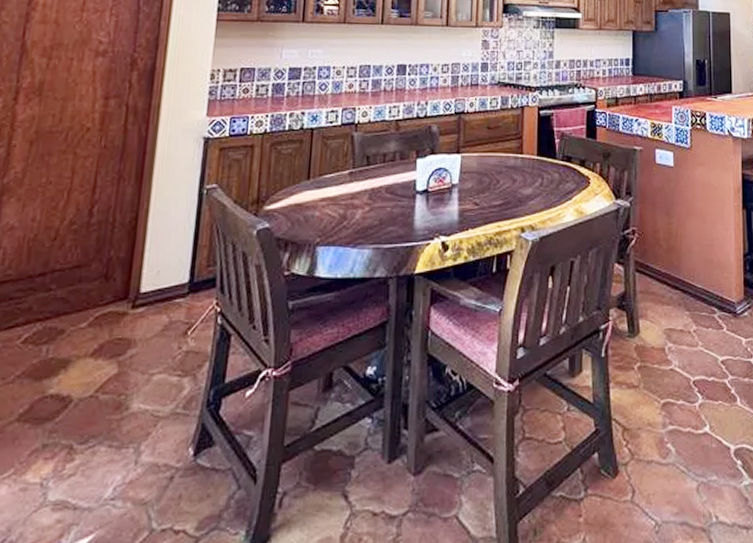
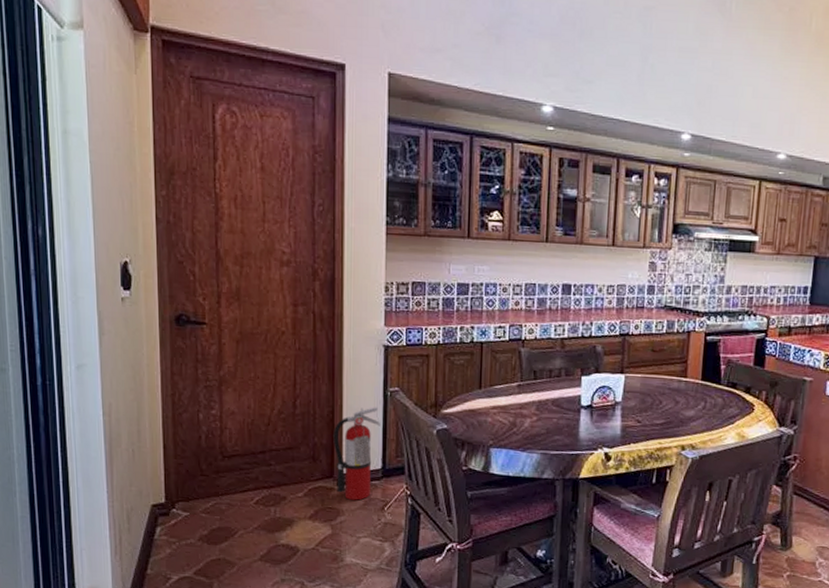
fire extinguisher: none [130,208,192,326] -> present [333,407,380,501]

